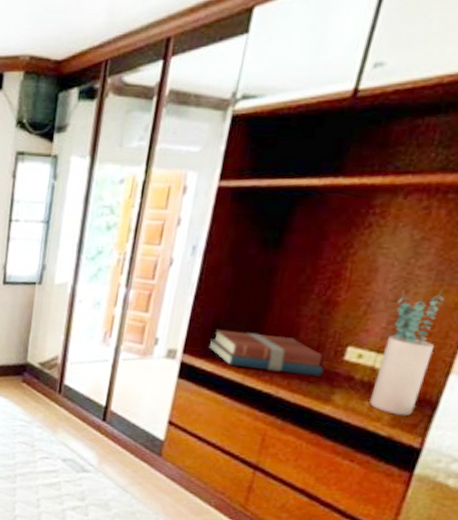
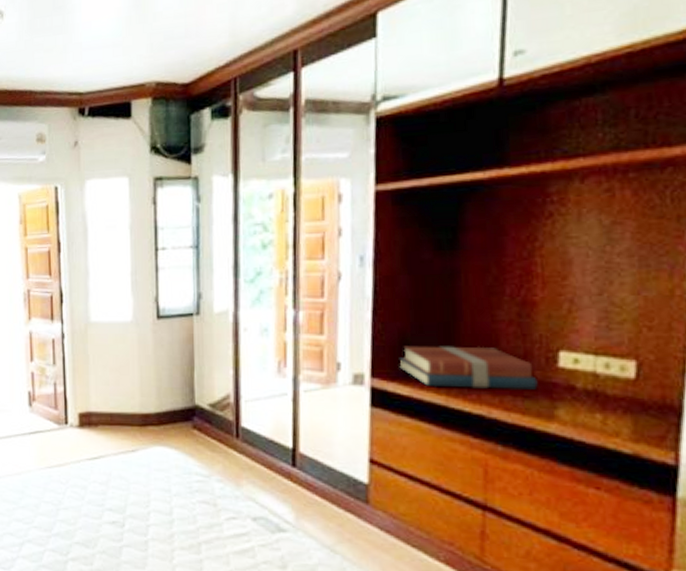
vase: present [369,289,445,417] -> none [600,276,660,428]

